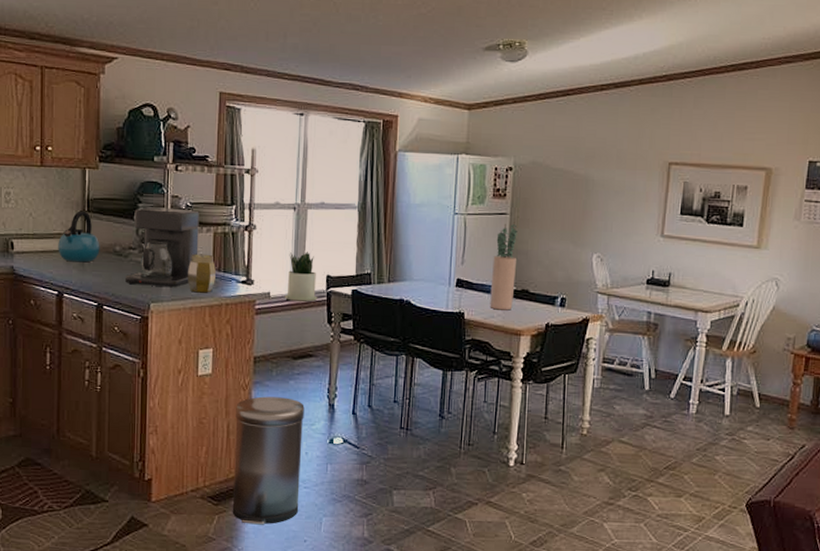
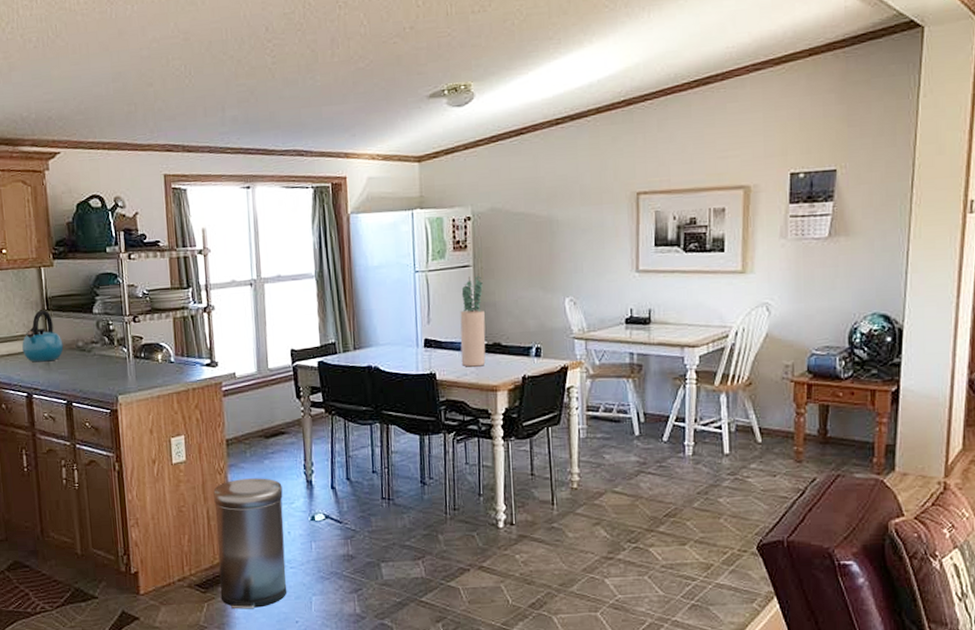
coffee maker: present [126,207,199,288] -> none [91,297,160,379]
jar: present [188,253,216,293] -> none [151,340,180,381]
planter: present [284,252,318,303] -> none [250,327,284,380]

